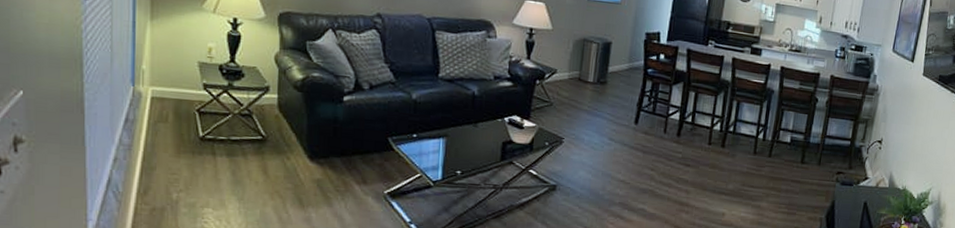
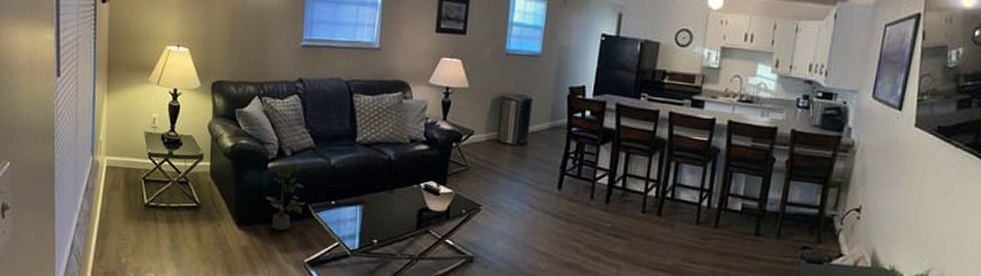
potted plant: none [341,96,386,163] -> present [265,163,306,231]

